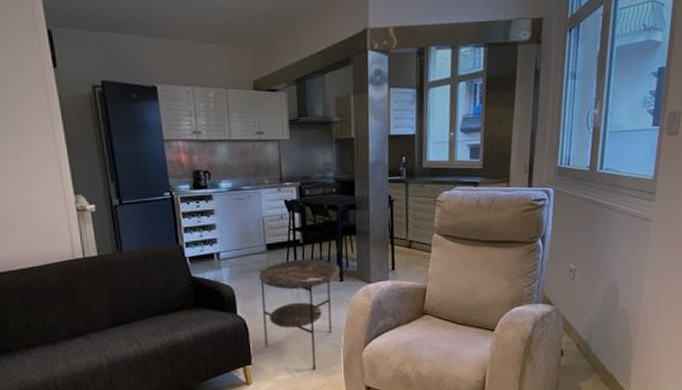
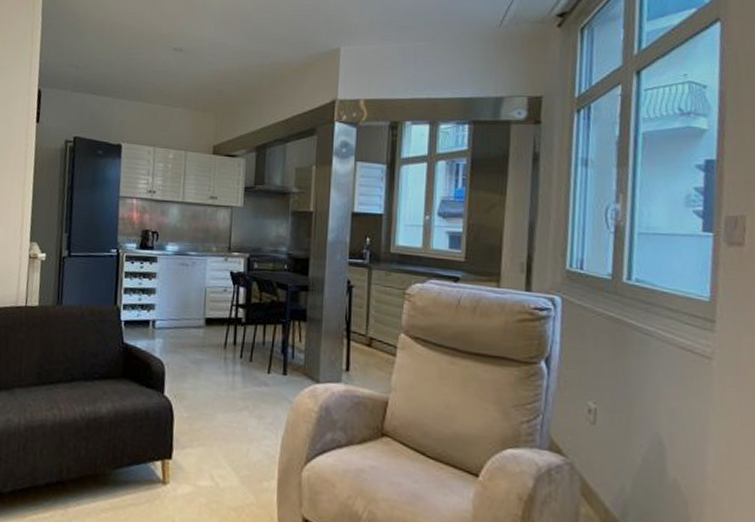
side table: present [259,259,341,370] -> none [189,340,285,482]

